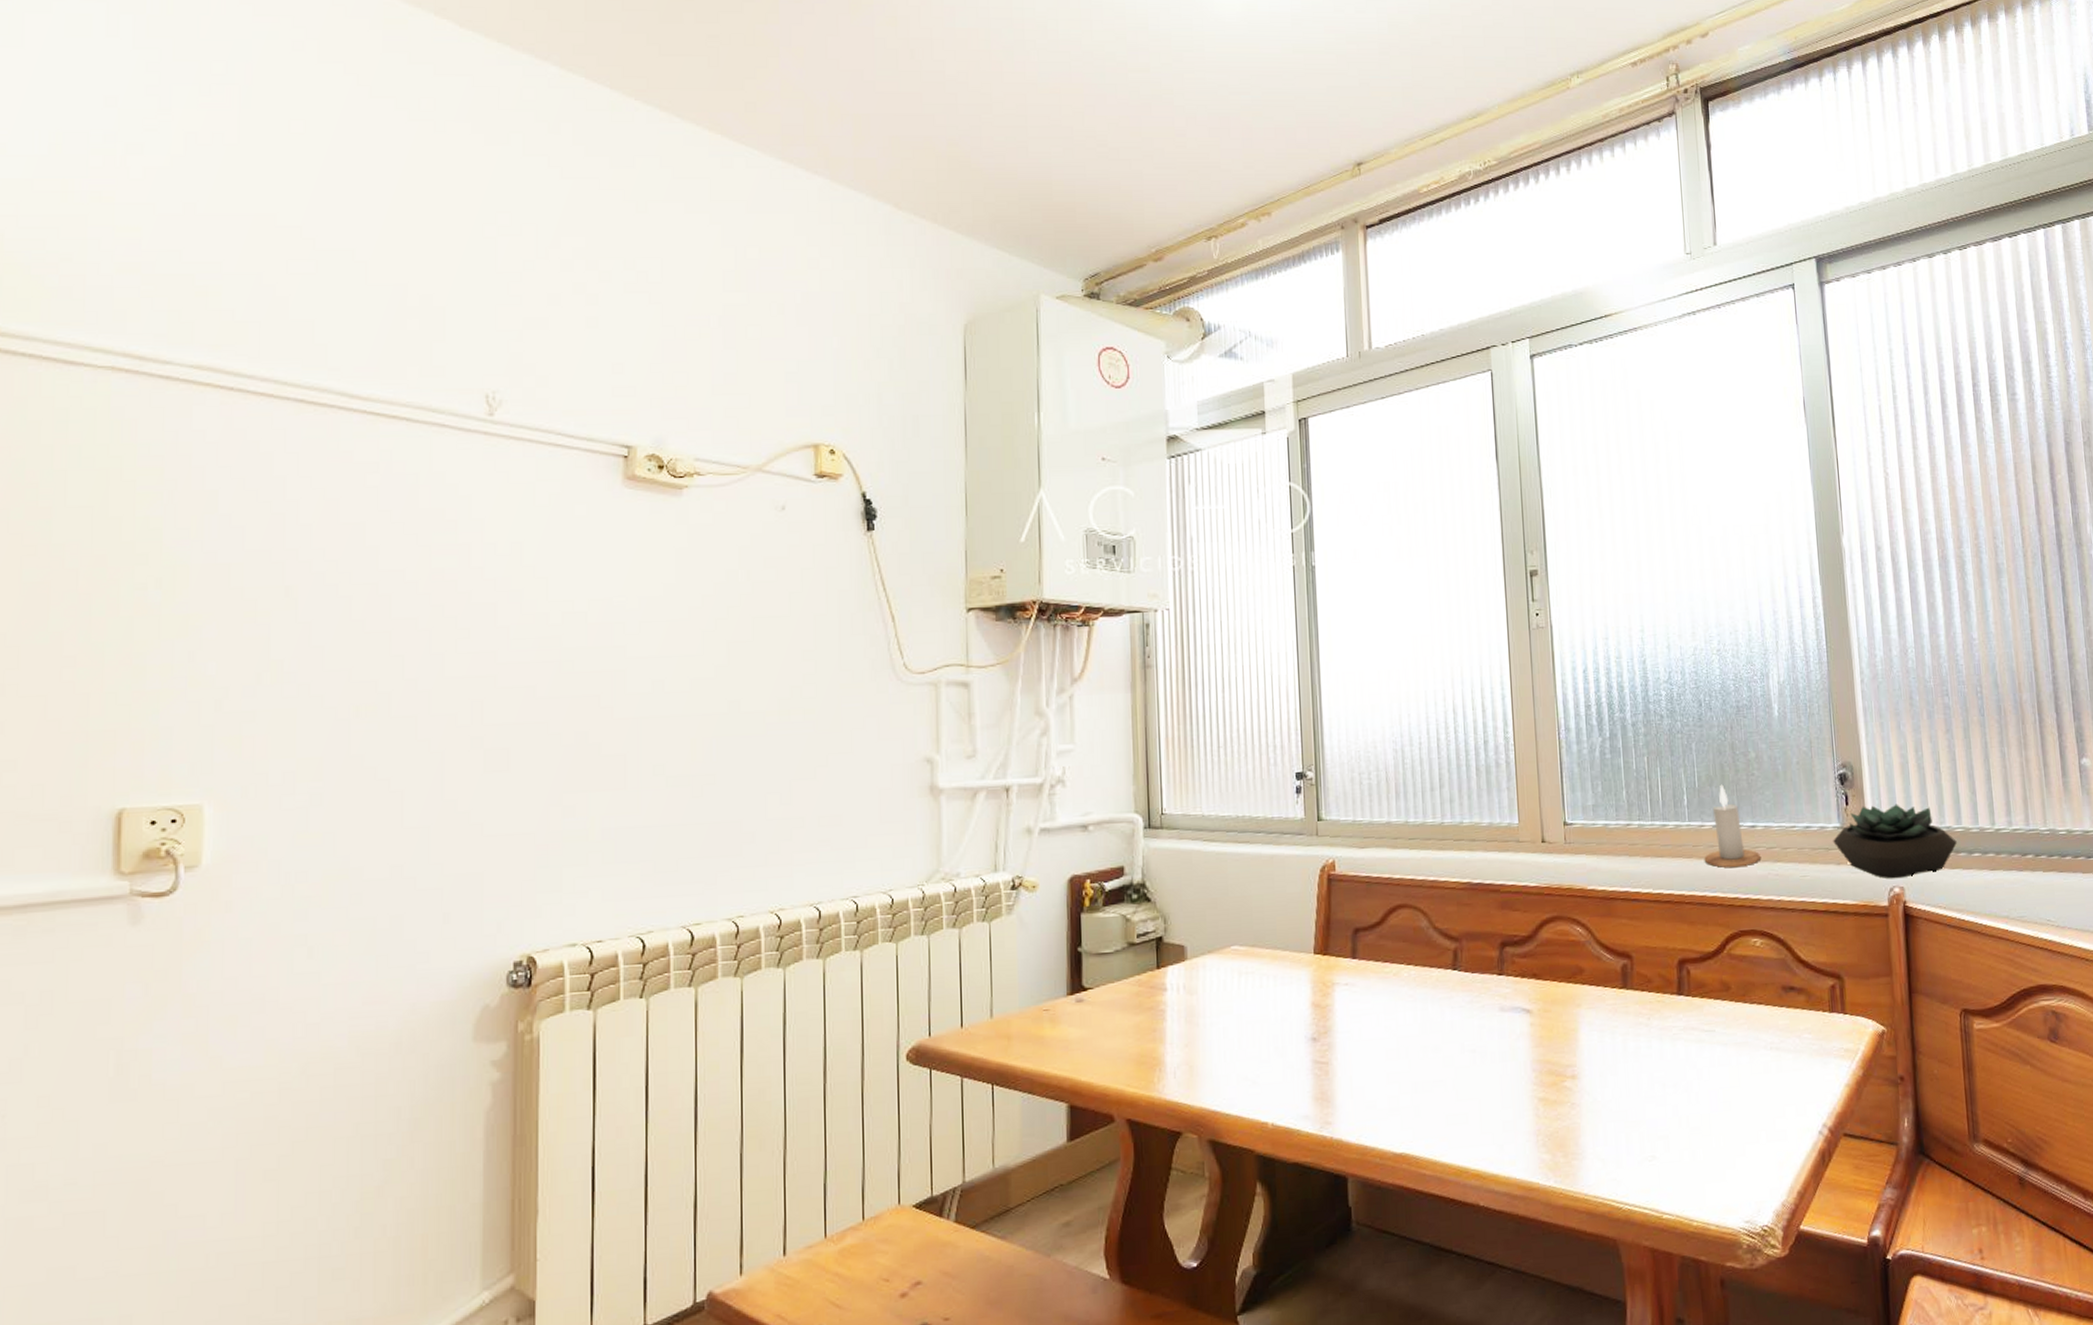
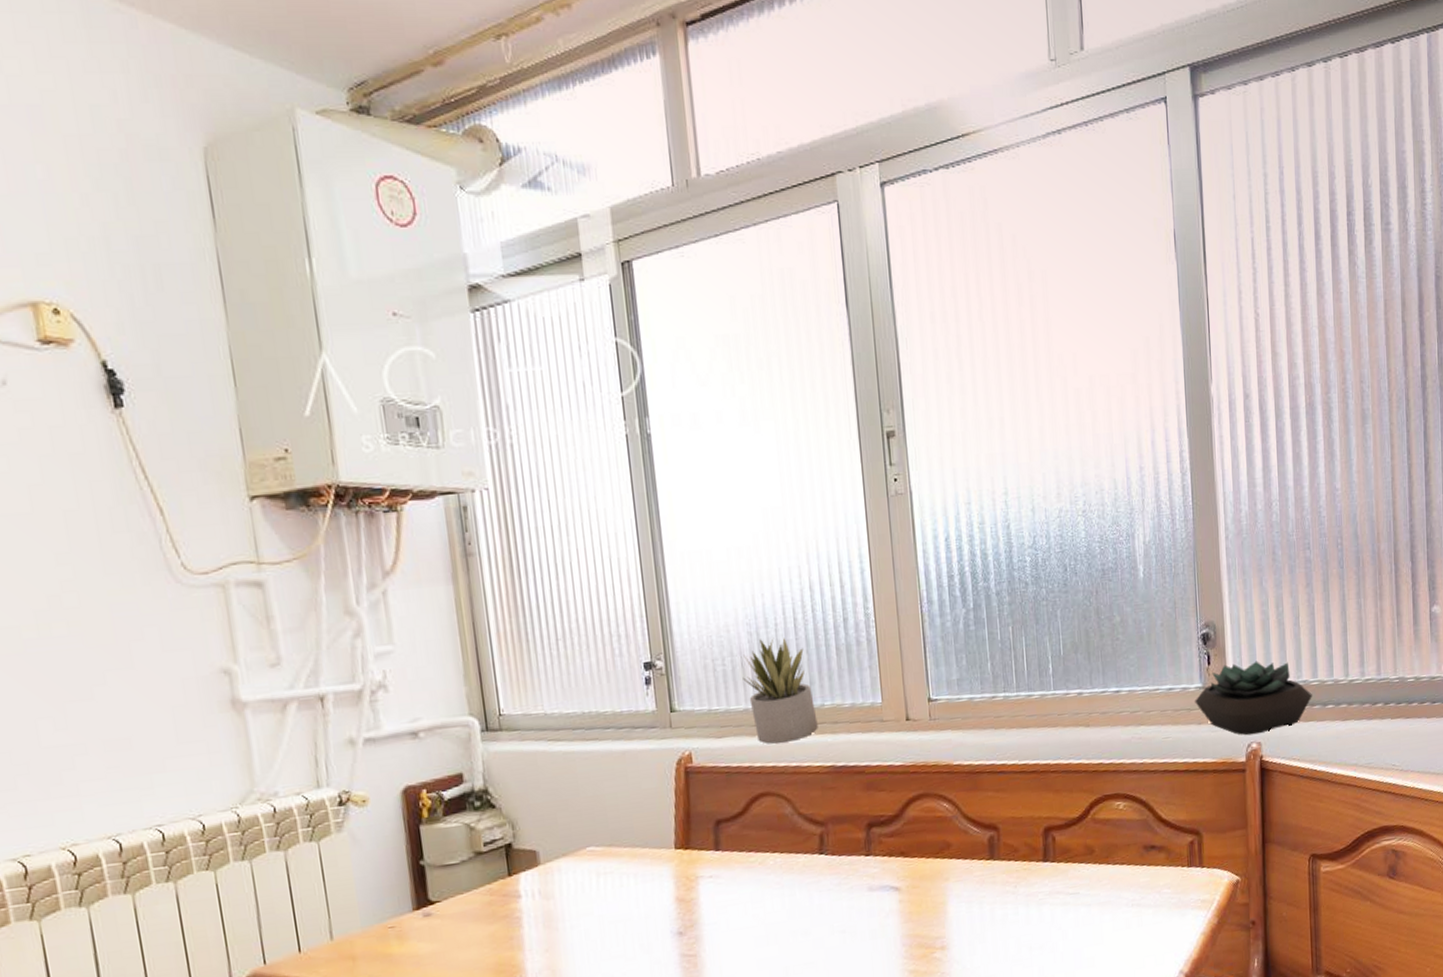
succulent plant: none [1387,756,1456,857] -> present [742,638,818,744]
candle: present [1704,784,1762,868] -> none [1069,651,1125,735]

